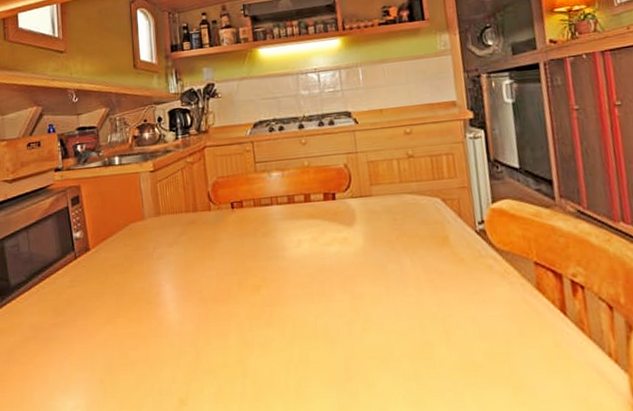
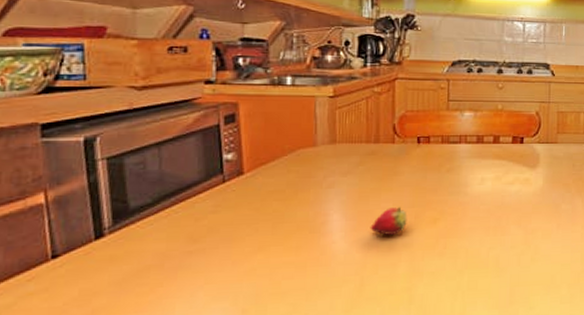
fruit: none [198,274,232,305] -> present [370,206,407,236]

